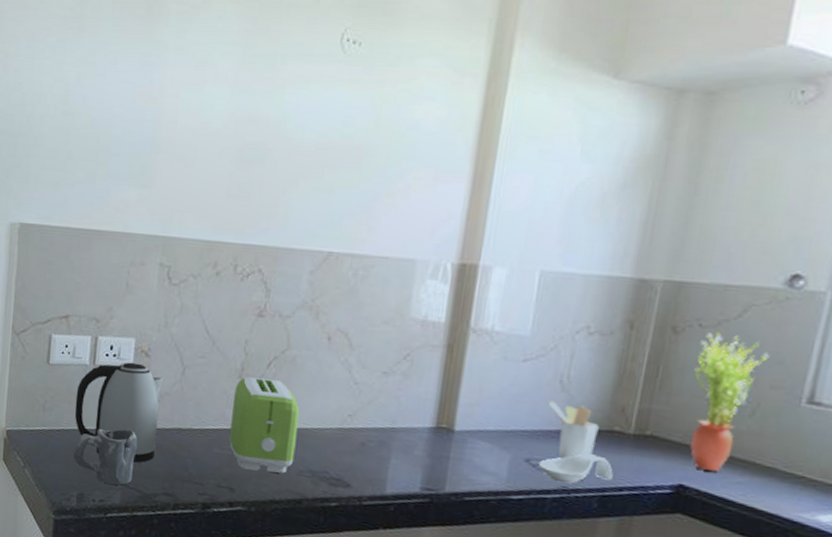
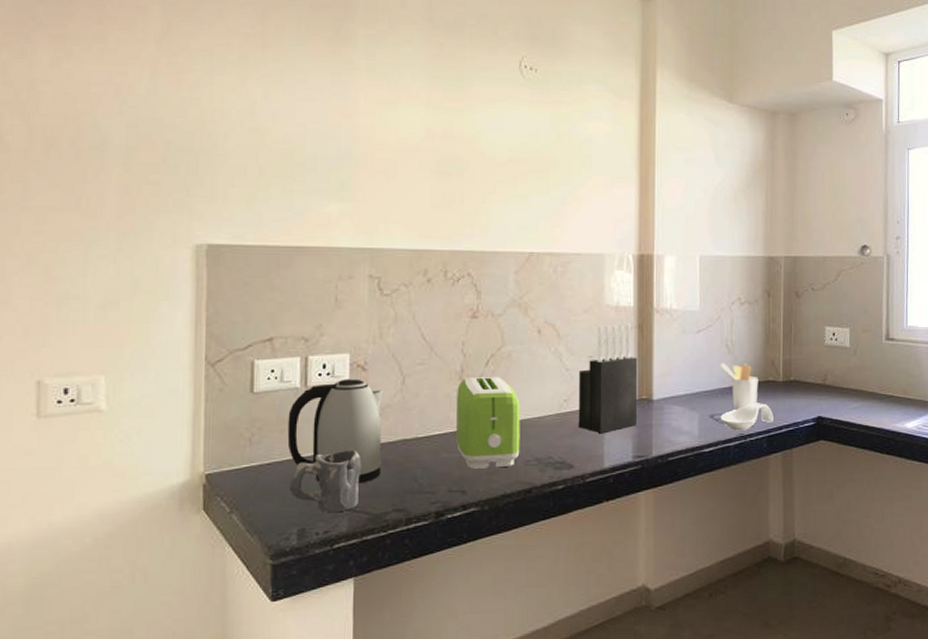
knife block: none [361,339,442,458] -> present [578,324,638,434]
potted plant: present [690,332,769,472] -> none [814,293,858,402]

